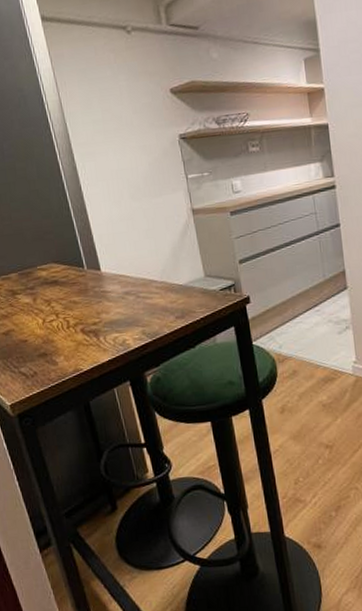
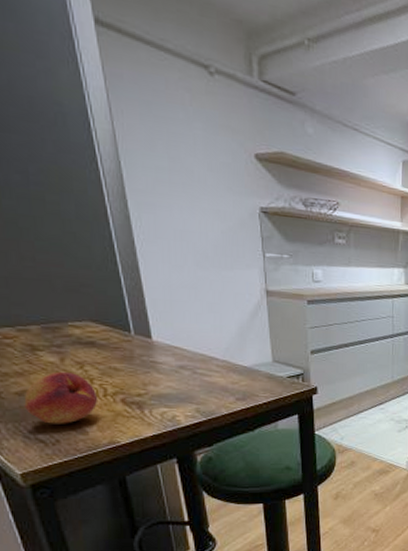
fruit: none [9,309,63,358] -> present [24,371,98,424]

